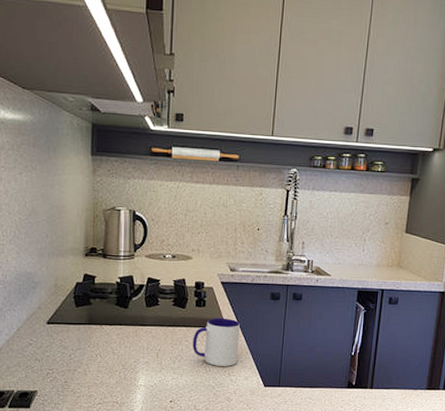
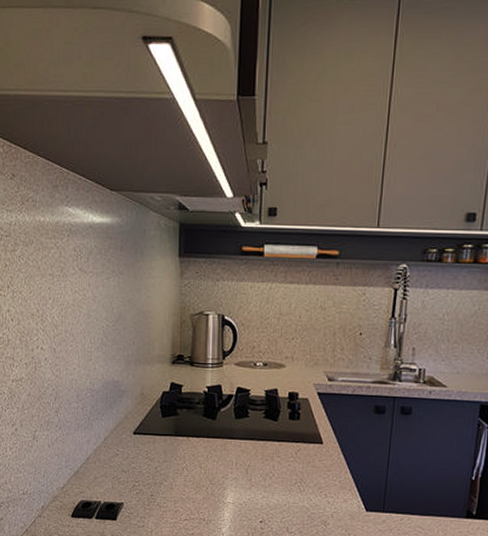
mug: present [192,318,240,366] -> none [285,432,339,487]

